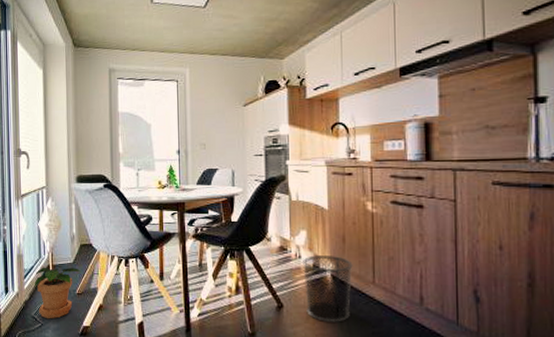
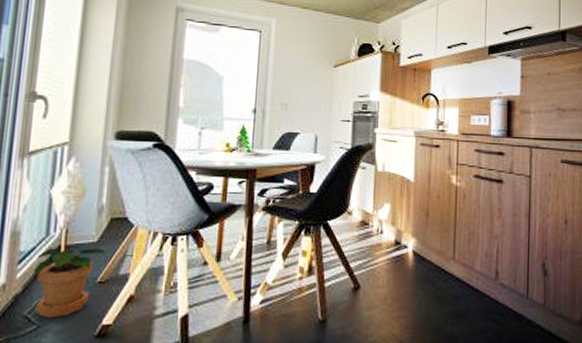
waste bin: present [303,255,353,322] -> none [384,230,435,302]

